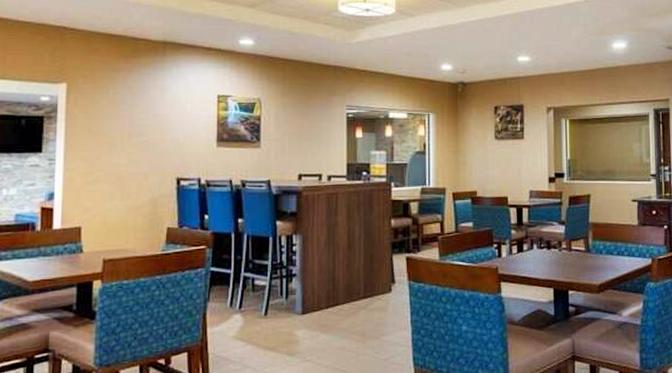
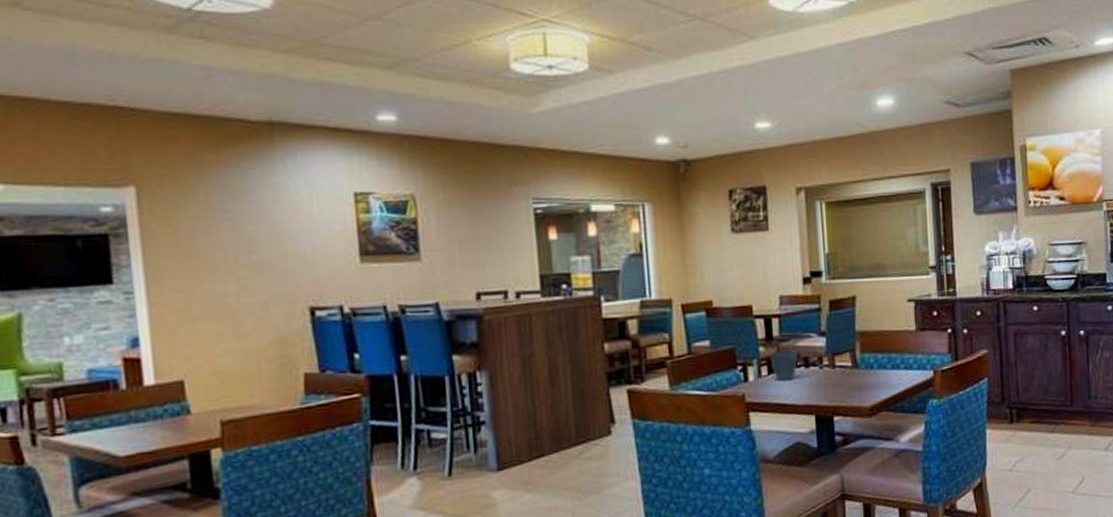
cup: none [520,233,541,259] -> present [770,349,798,382]

